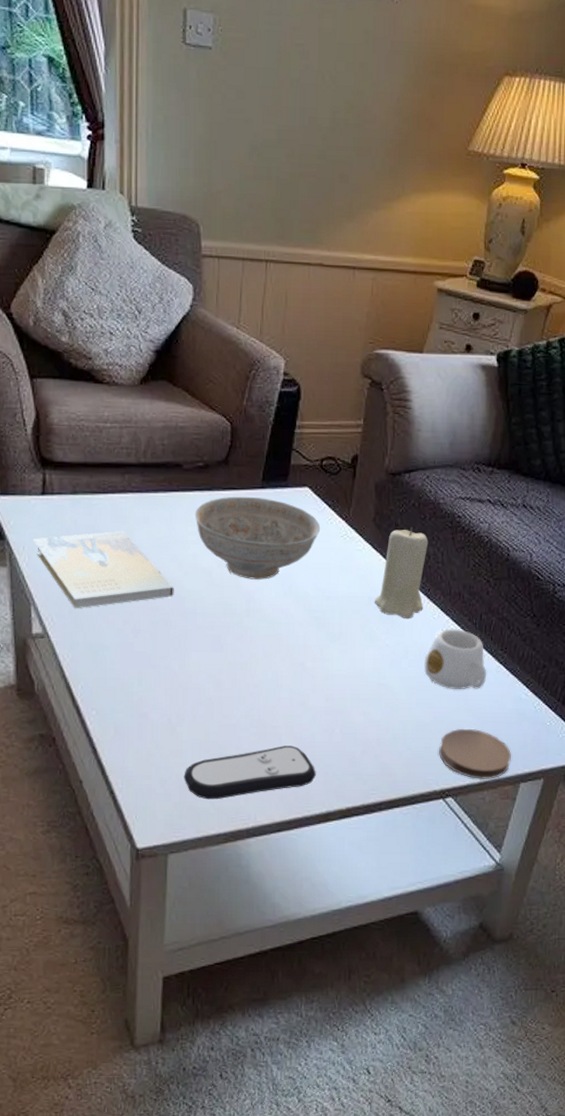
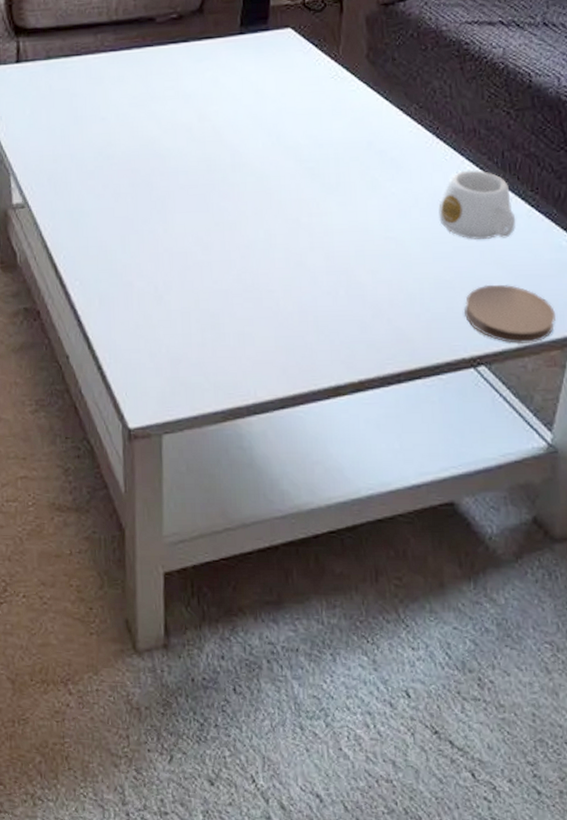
book: present [32,531,174,609] -> none [9,92,154,176]
remote control: present [184,745,316,800] -> none [174,311,321,374]
decorative bowl: present [195,496,321,580] -> none [171,44,308,132]
candle: present [374,528,429,619] -> none [374,61,433,163]

